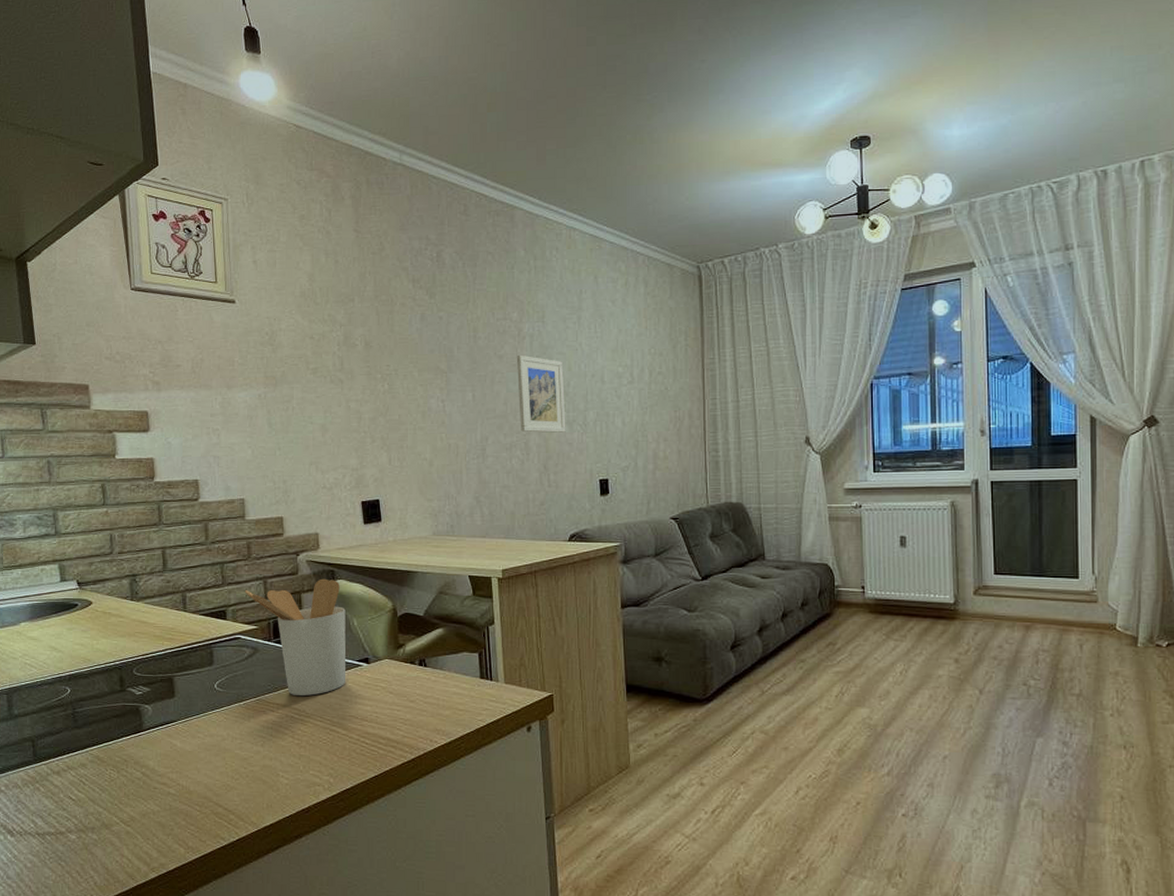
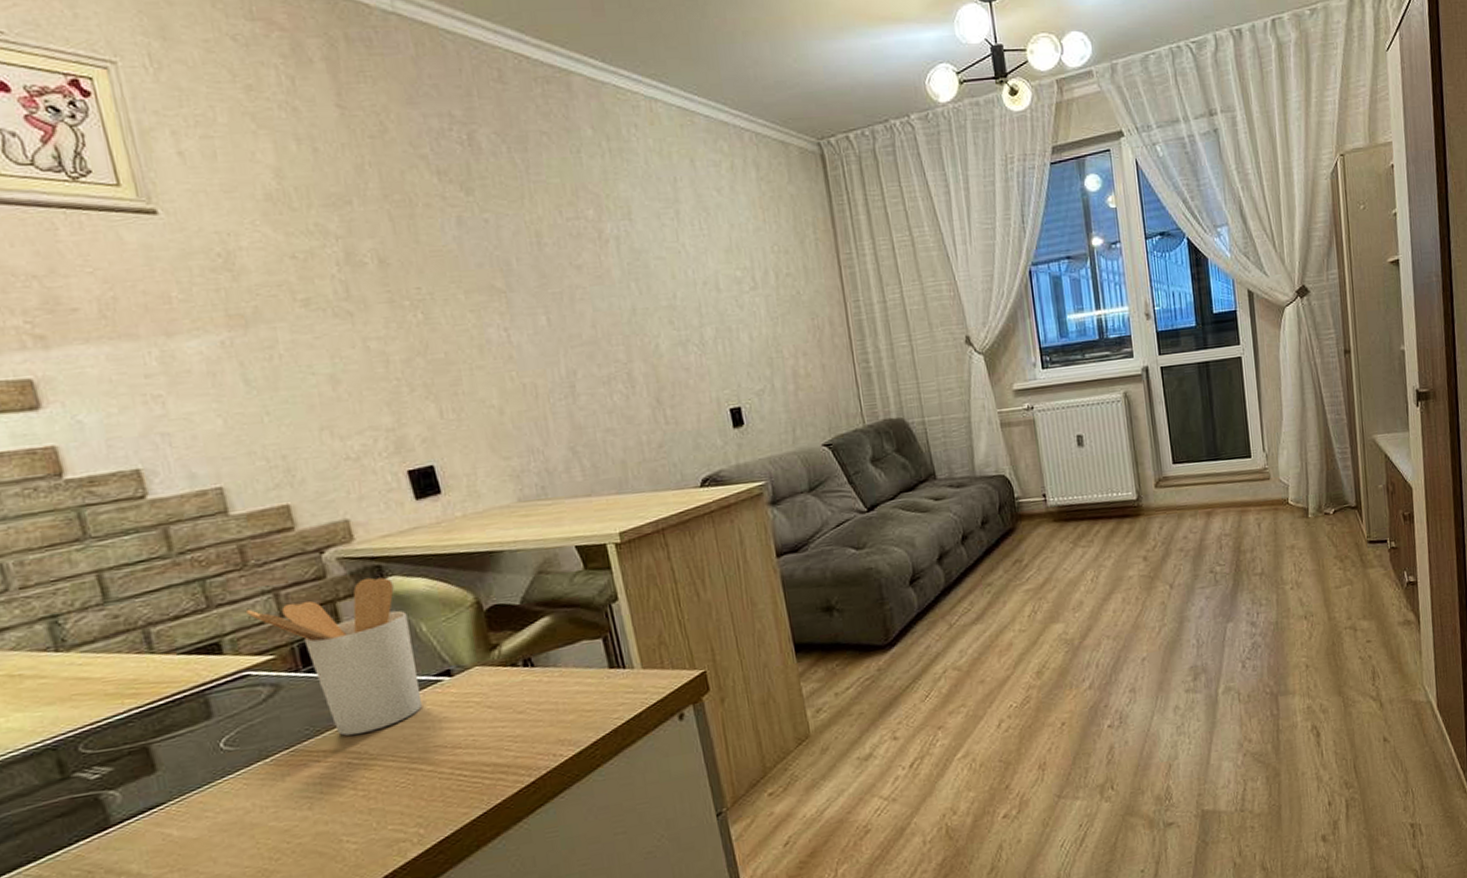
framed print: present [516,354,566,433] -> none [600,262,679,360]

